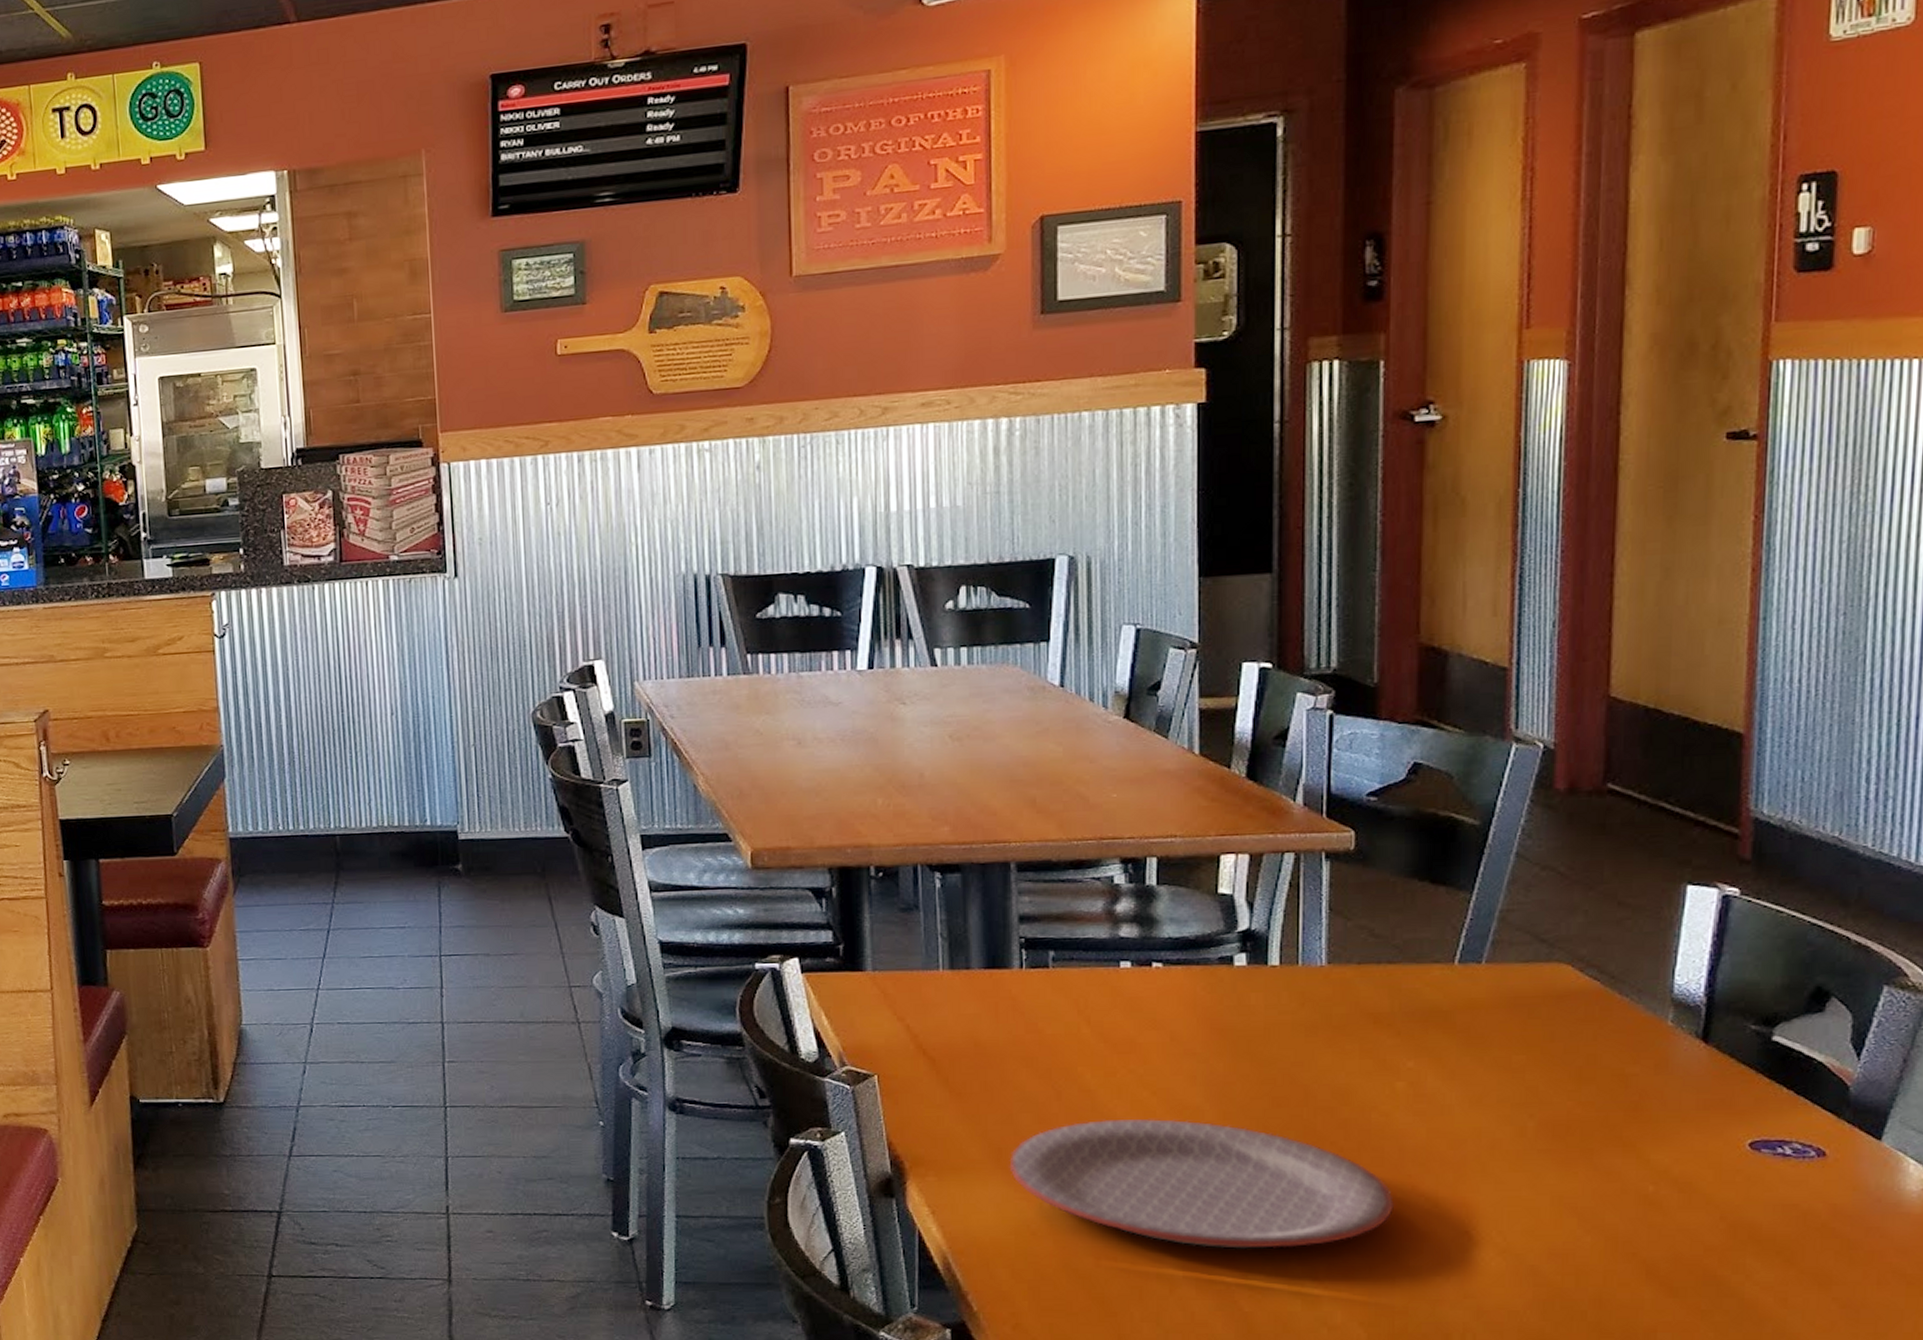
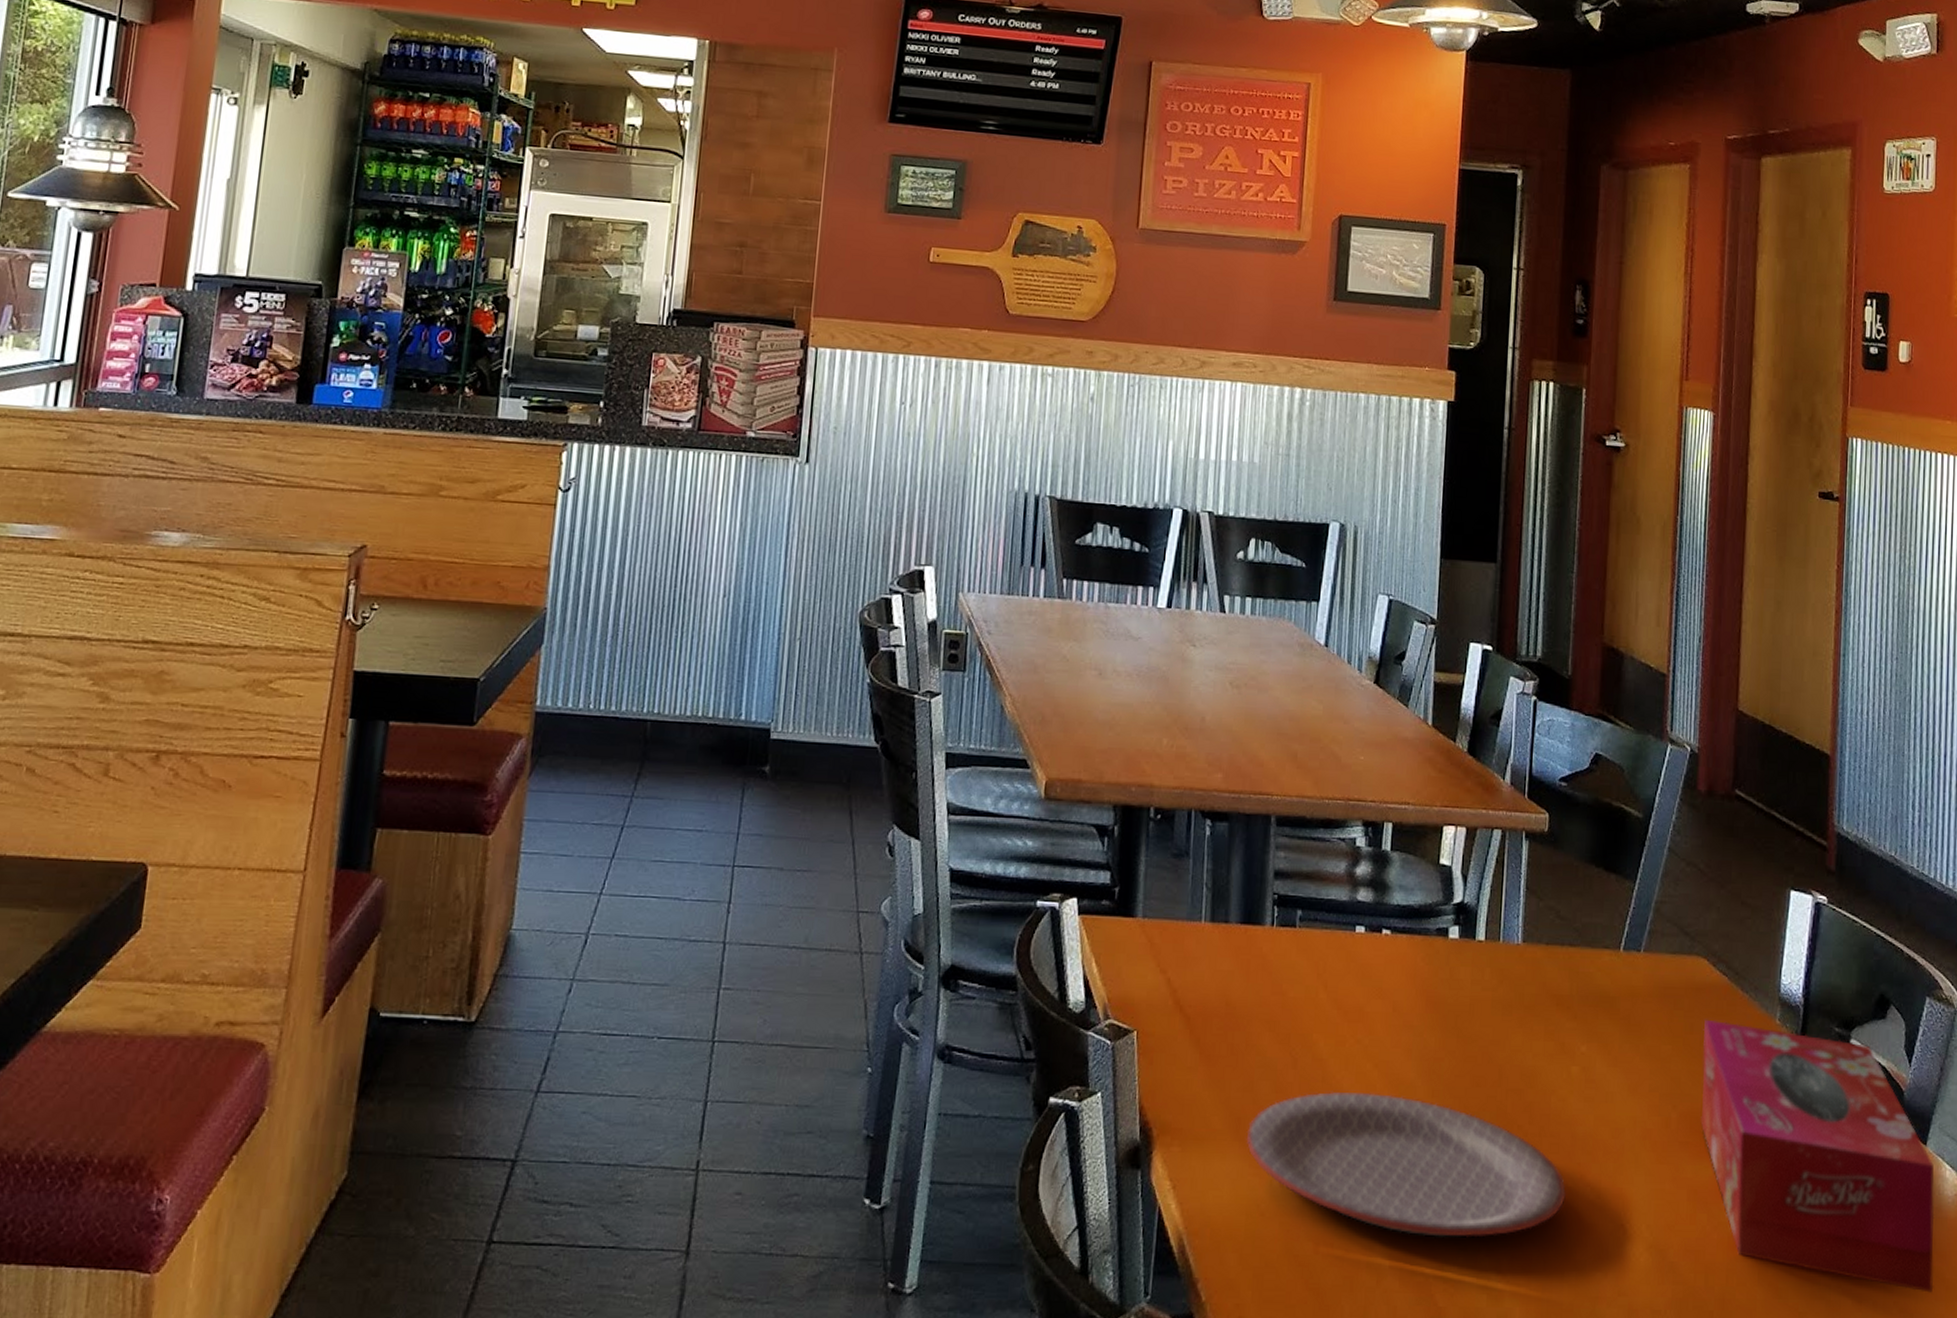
tissue box: none [1566,1026,1892,1288] -> present [1700,1019,1935,1293]

